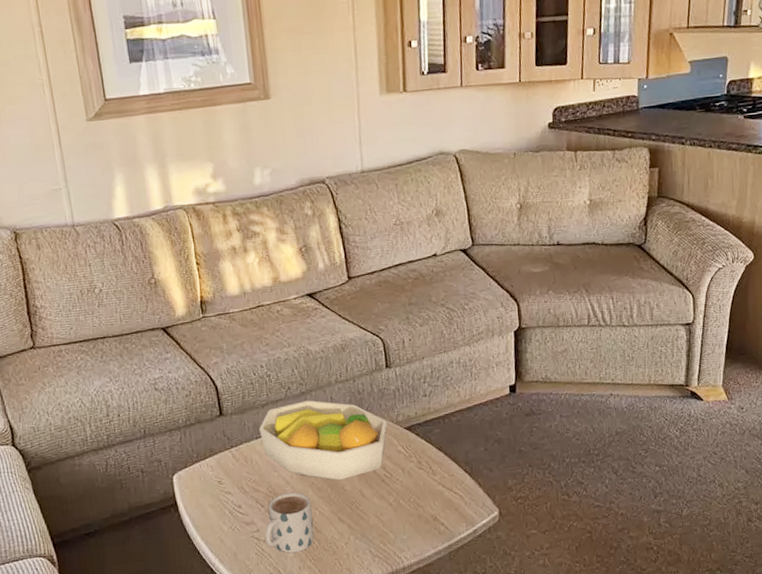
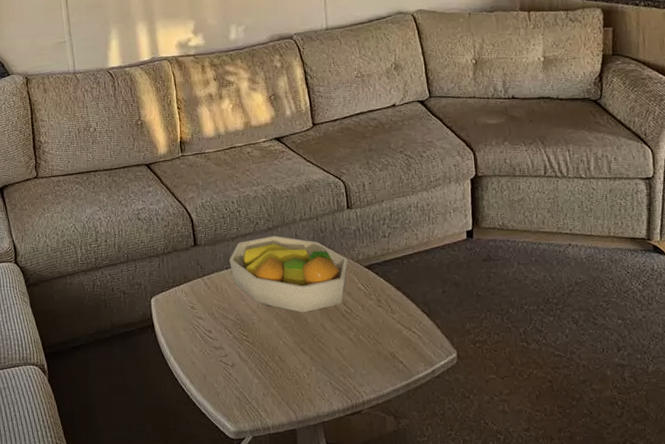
mug: present [265,492,314,554] -> none [232,321,278,380]

